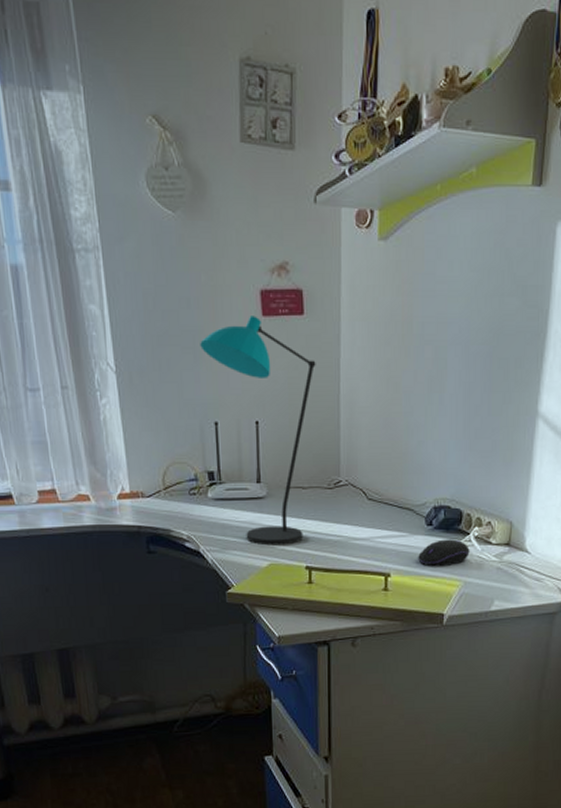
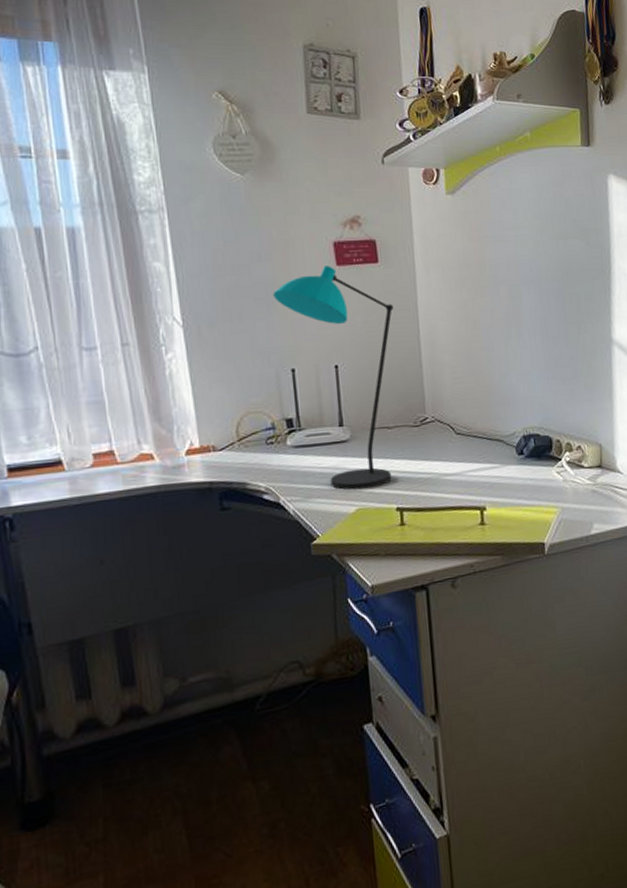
computer mouse: present [418,539,470,567] -> none [512,466,564,496]

